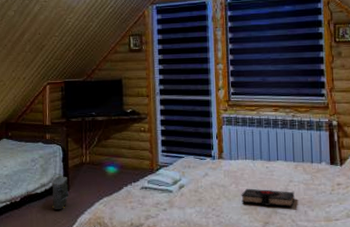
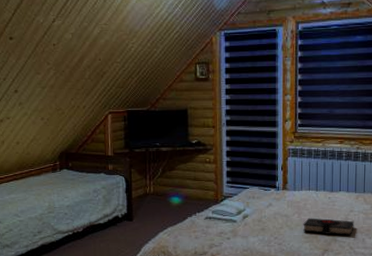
bag: present [51,175,69,210] -> none [114,206,133,240]

